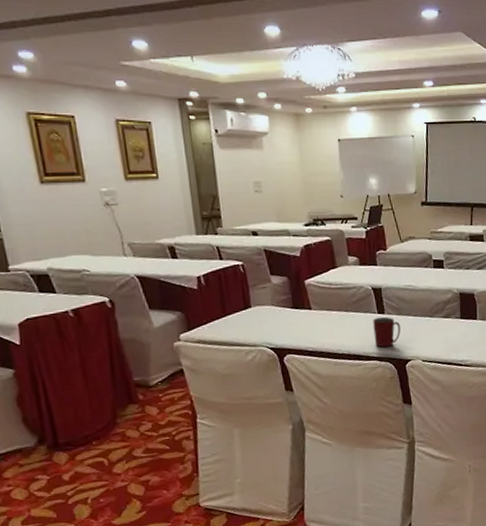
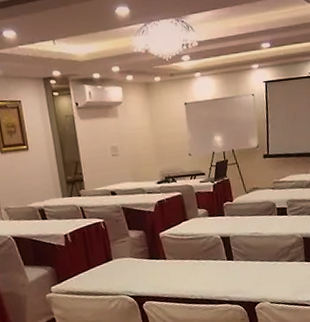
mug: present [373,316,401,348] -> none [223,263,249,292]

